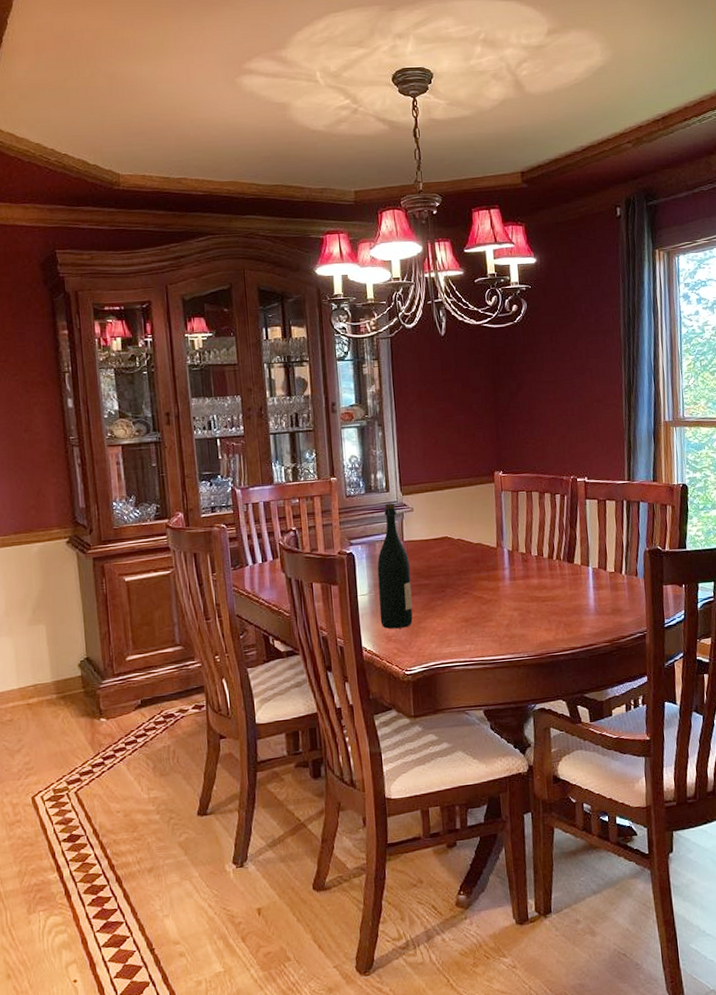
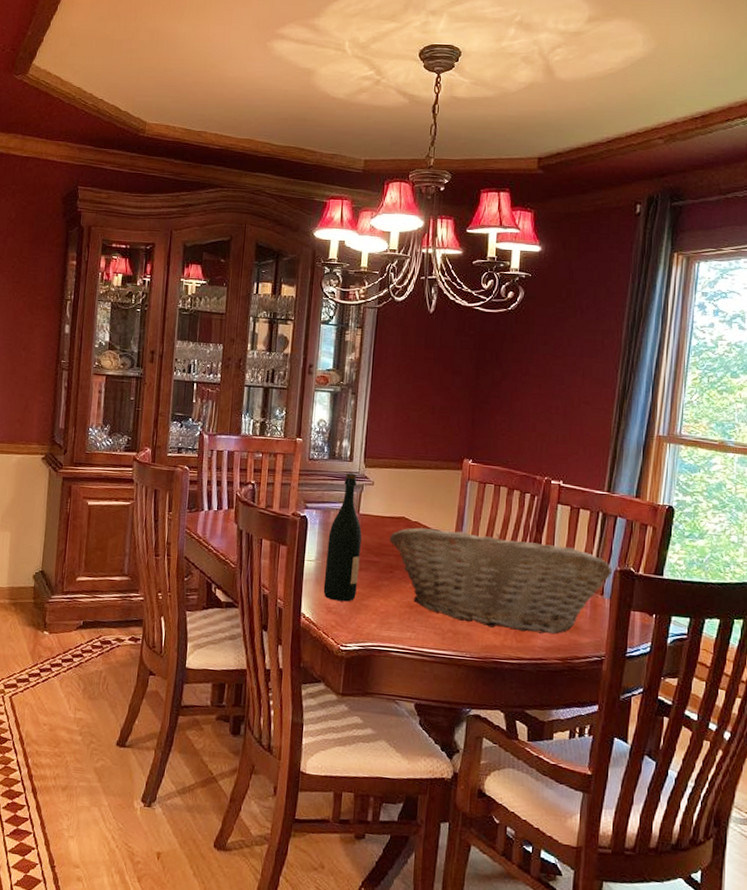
fruit basket: none [436,536,643,625] -> present [389,527,613,635]

